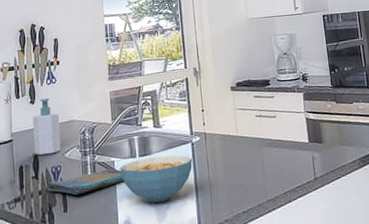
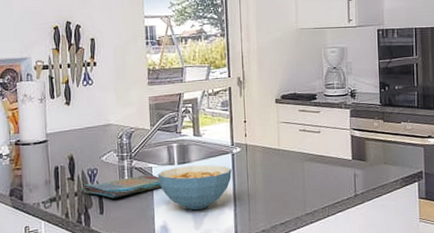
soap bottle: present [32,98,62,156] -> none [68,100,98,157]

